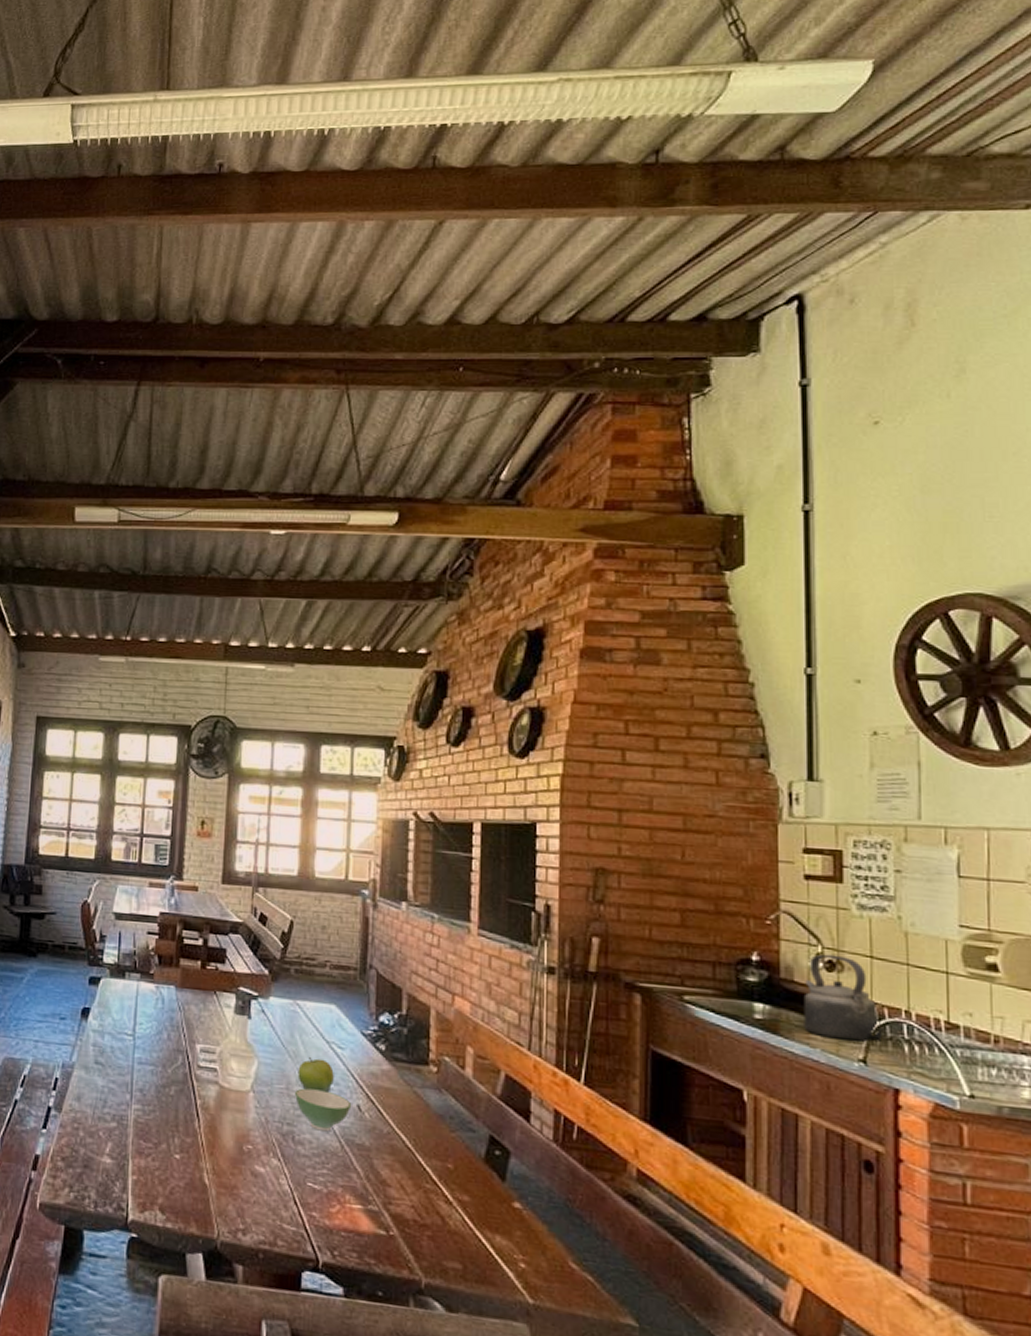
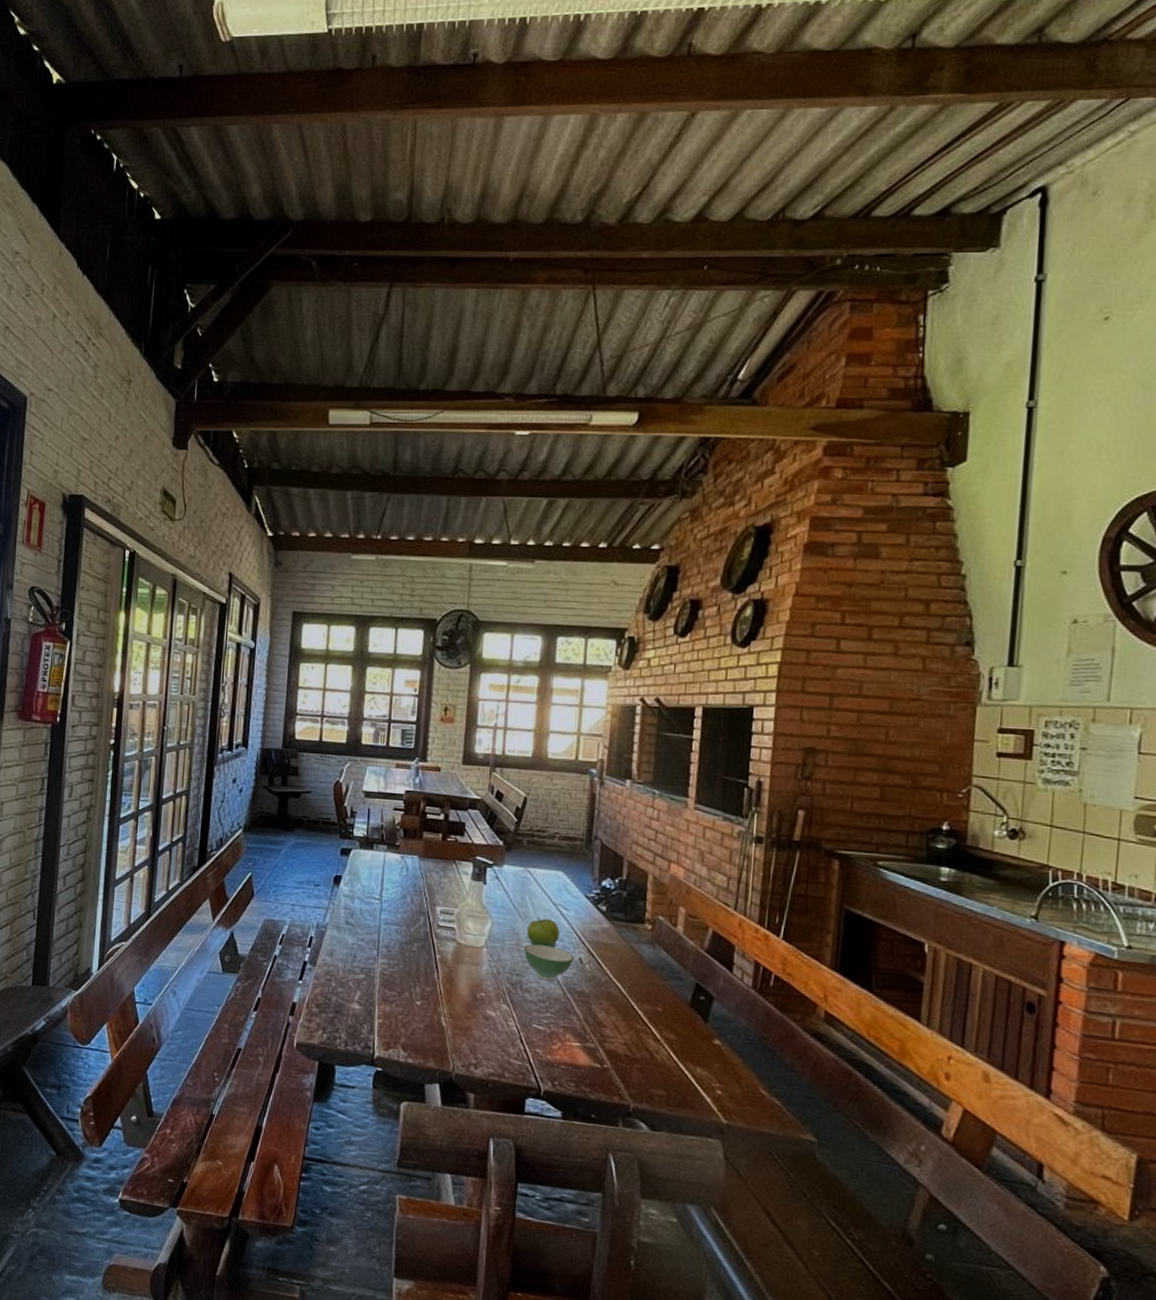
kettle: present [803,954,883,1042] -> none [984,823,1055,901]

